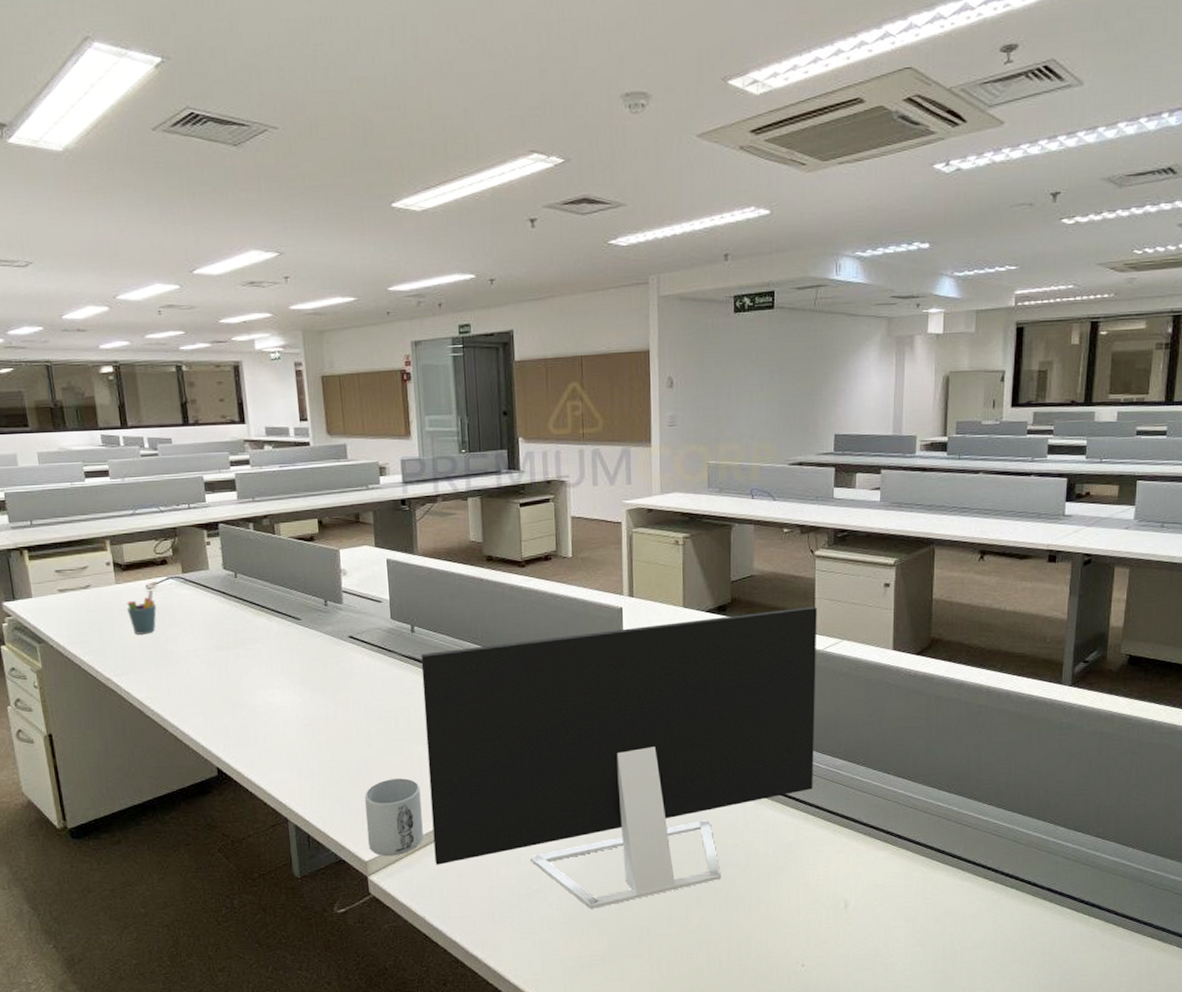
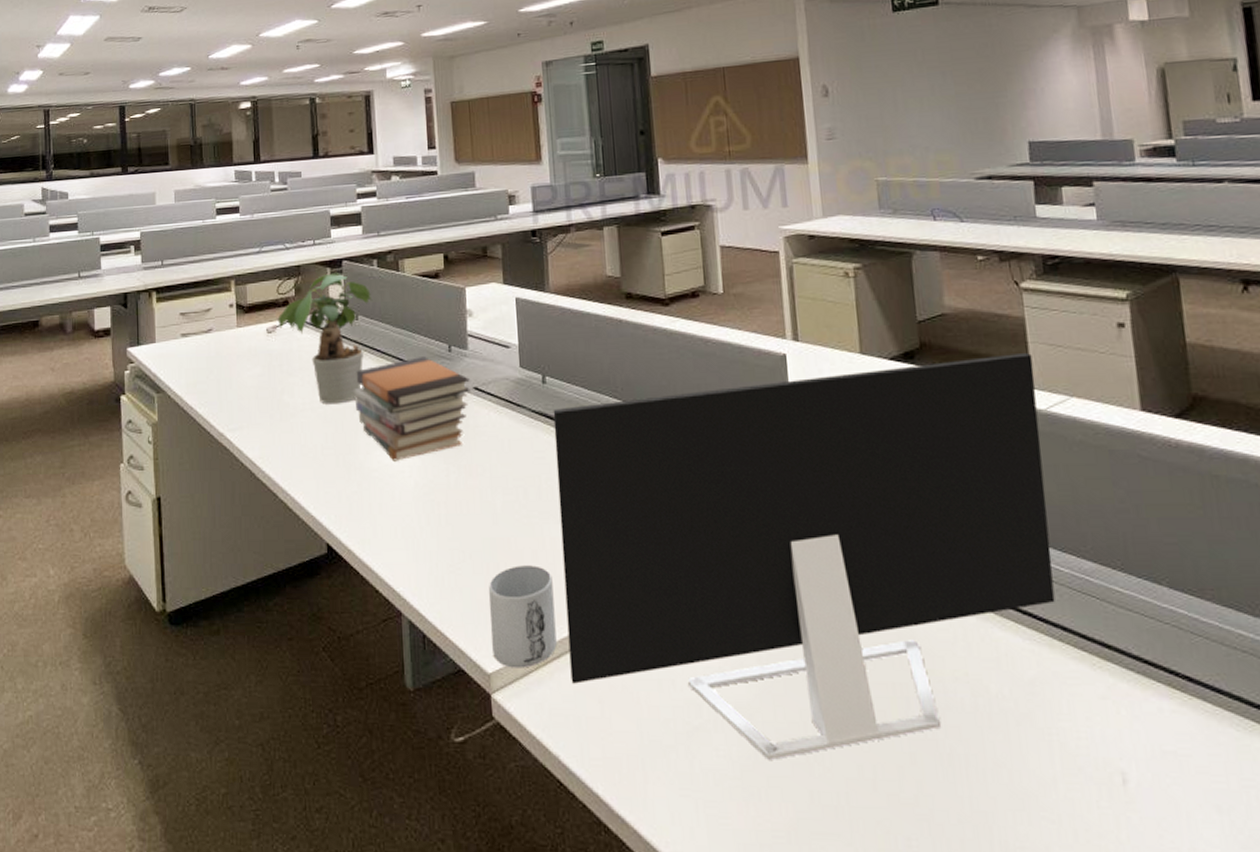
pen holder: present [126,589,157,635] -> none [245,333,275,384]
potted plant: none [156,535,250,652] -> present [277,273,373,404]
book stack: none [236,610,346,699] -> present [354,356,470,462]

